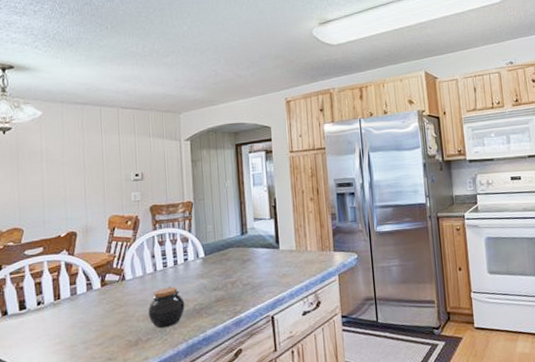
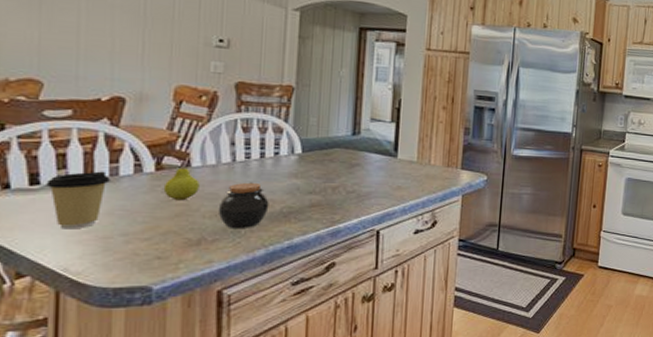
coffee cup: none [30,292,71,343] -> present [46,171,110,230]
fruit: none [107,273,133,310] -> present [163,157,200,201]

